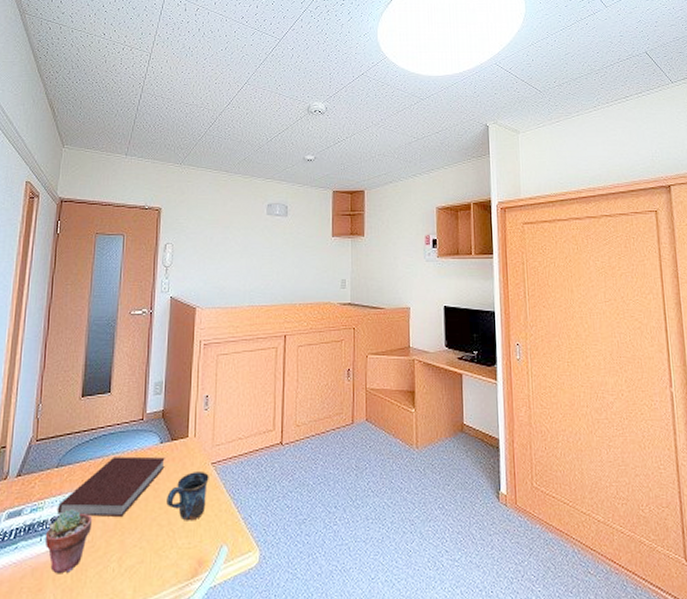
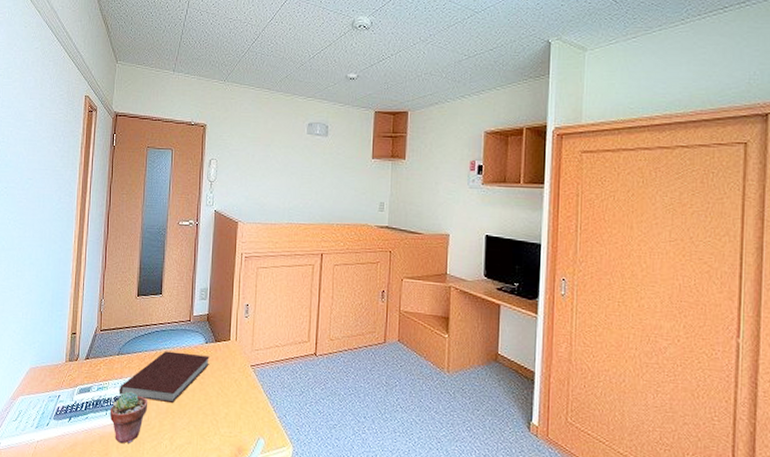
mug: present [166,472,209,521] -> none [211,371,249,414]

